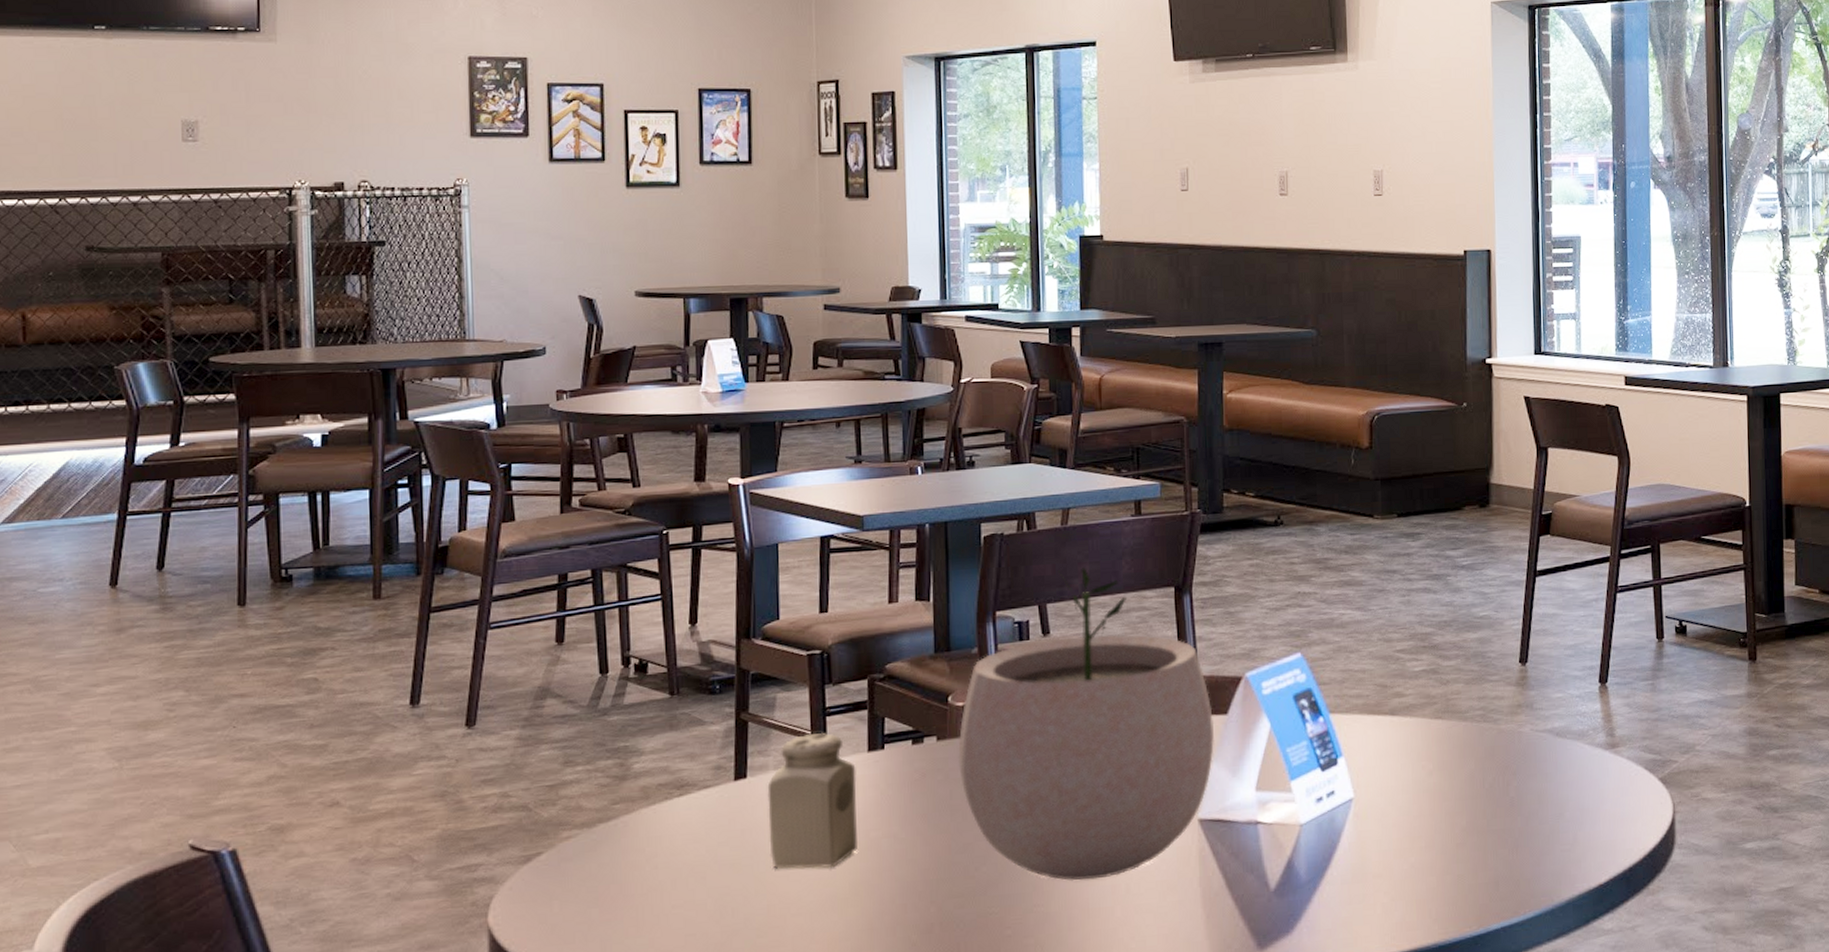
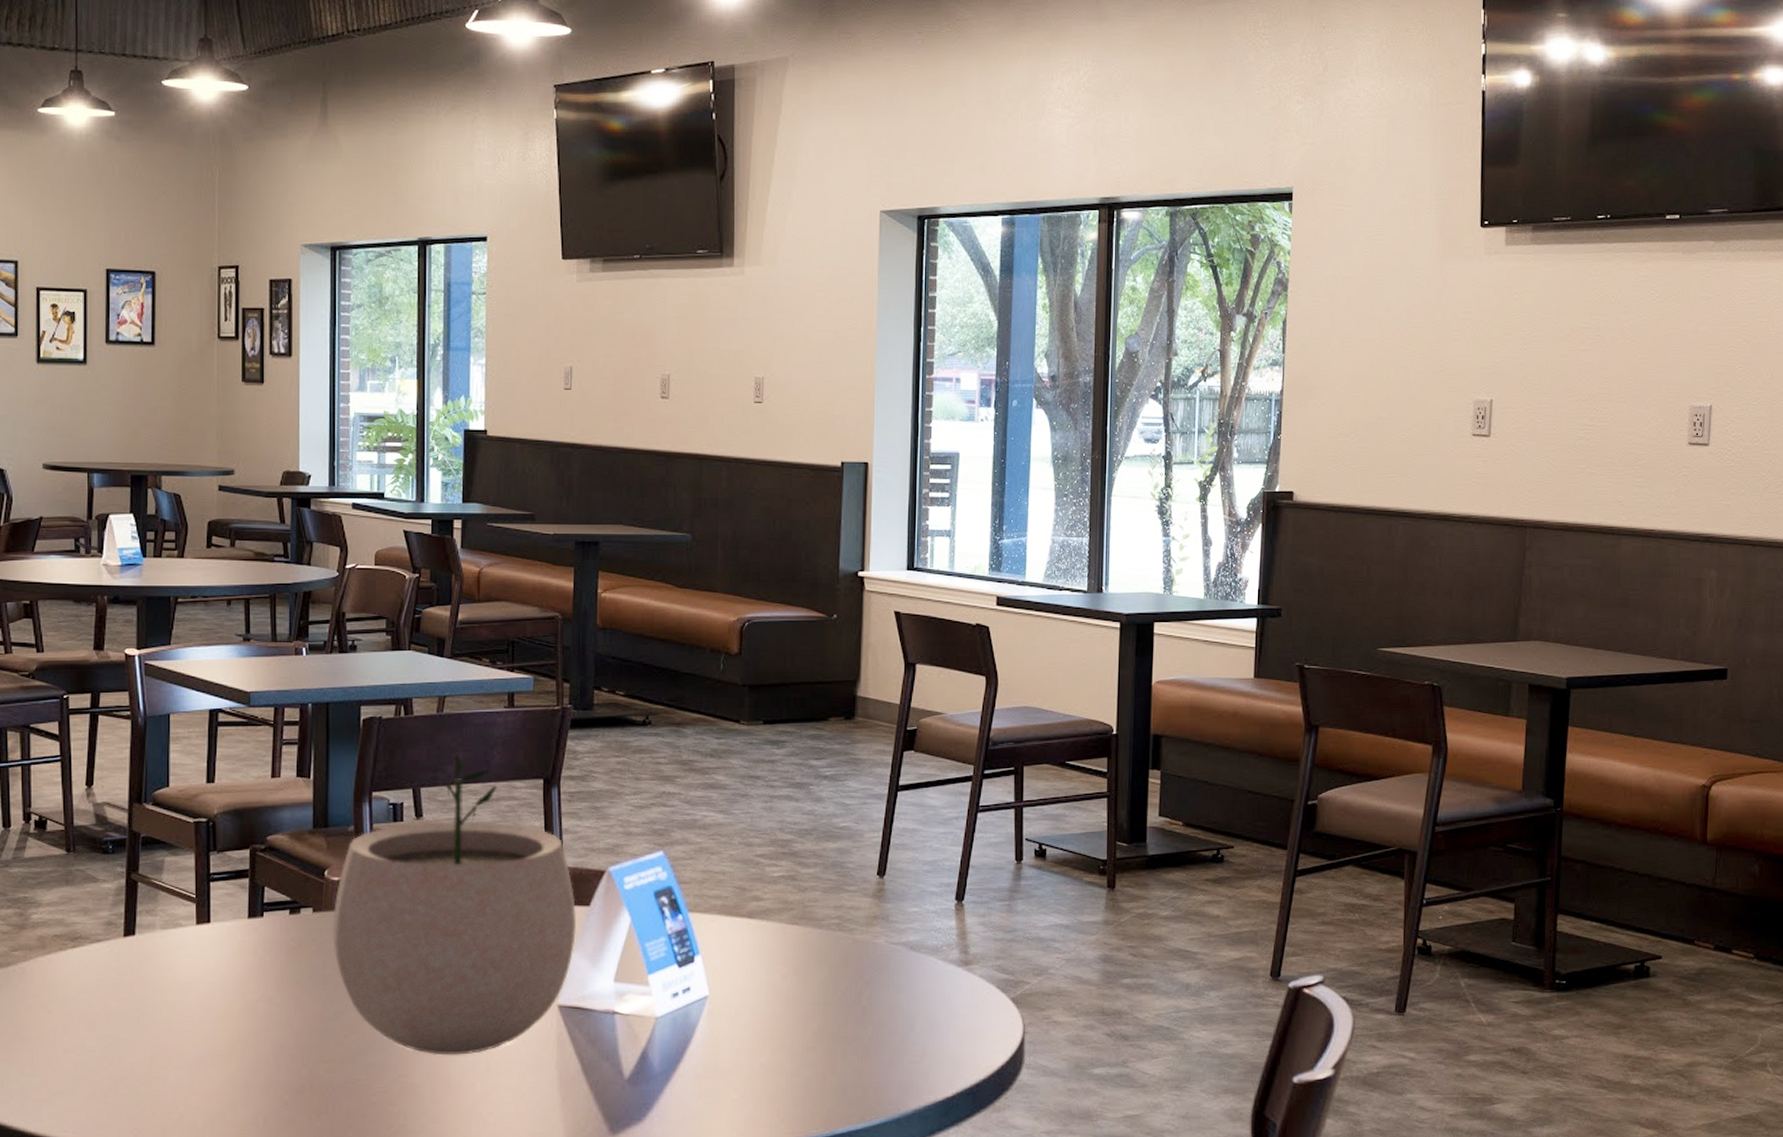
salt shaker: present [767,732,857,869] -> none [154,896,237,1026]

